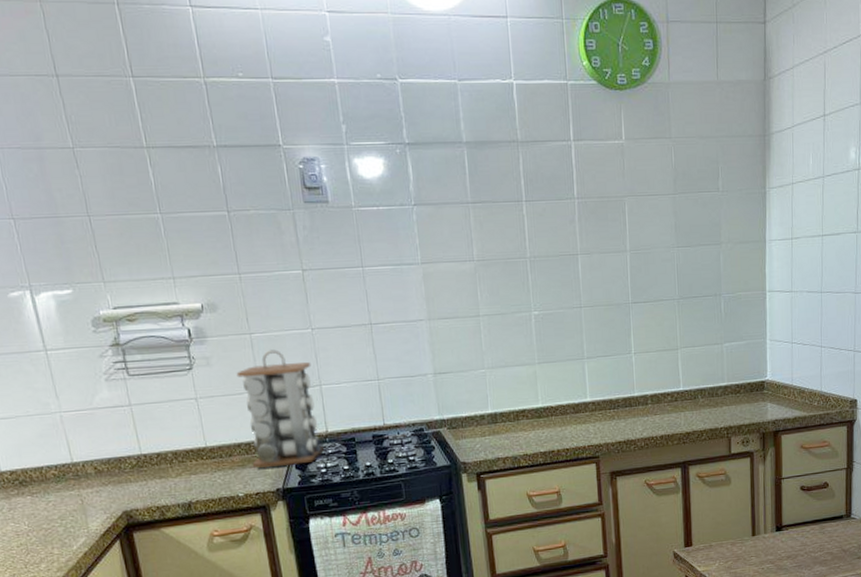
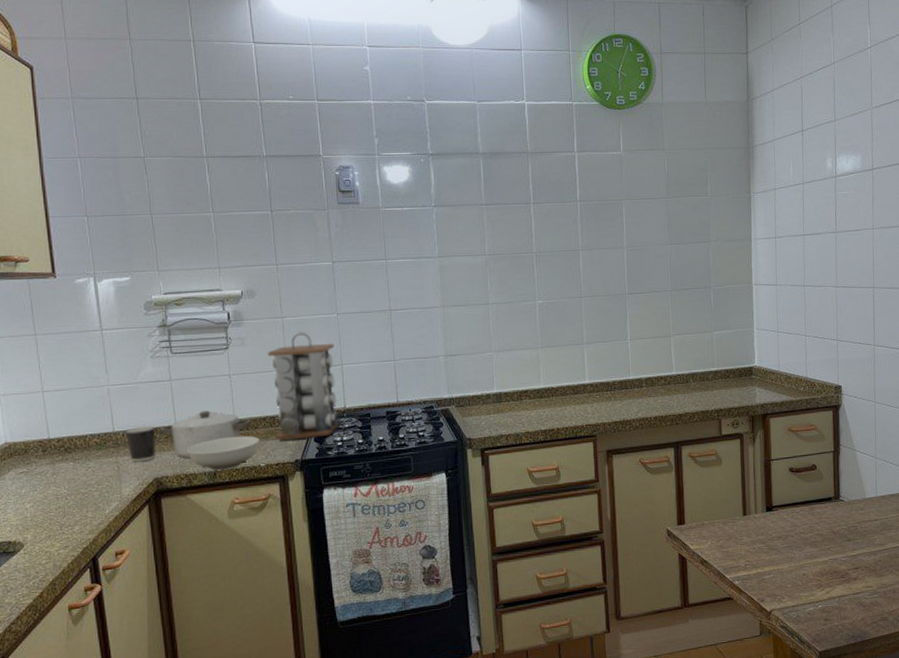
mug: none [84,456,122,495] -> present [124,426,156,462]
cooking pot: none [124,438,225,490] -> present [160,410,251,459]
bowl: none [156,464,236,502] -> present [187,435,260,471]

